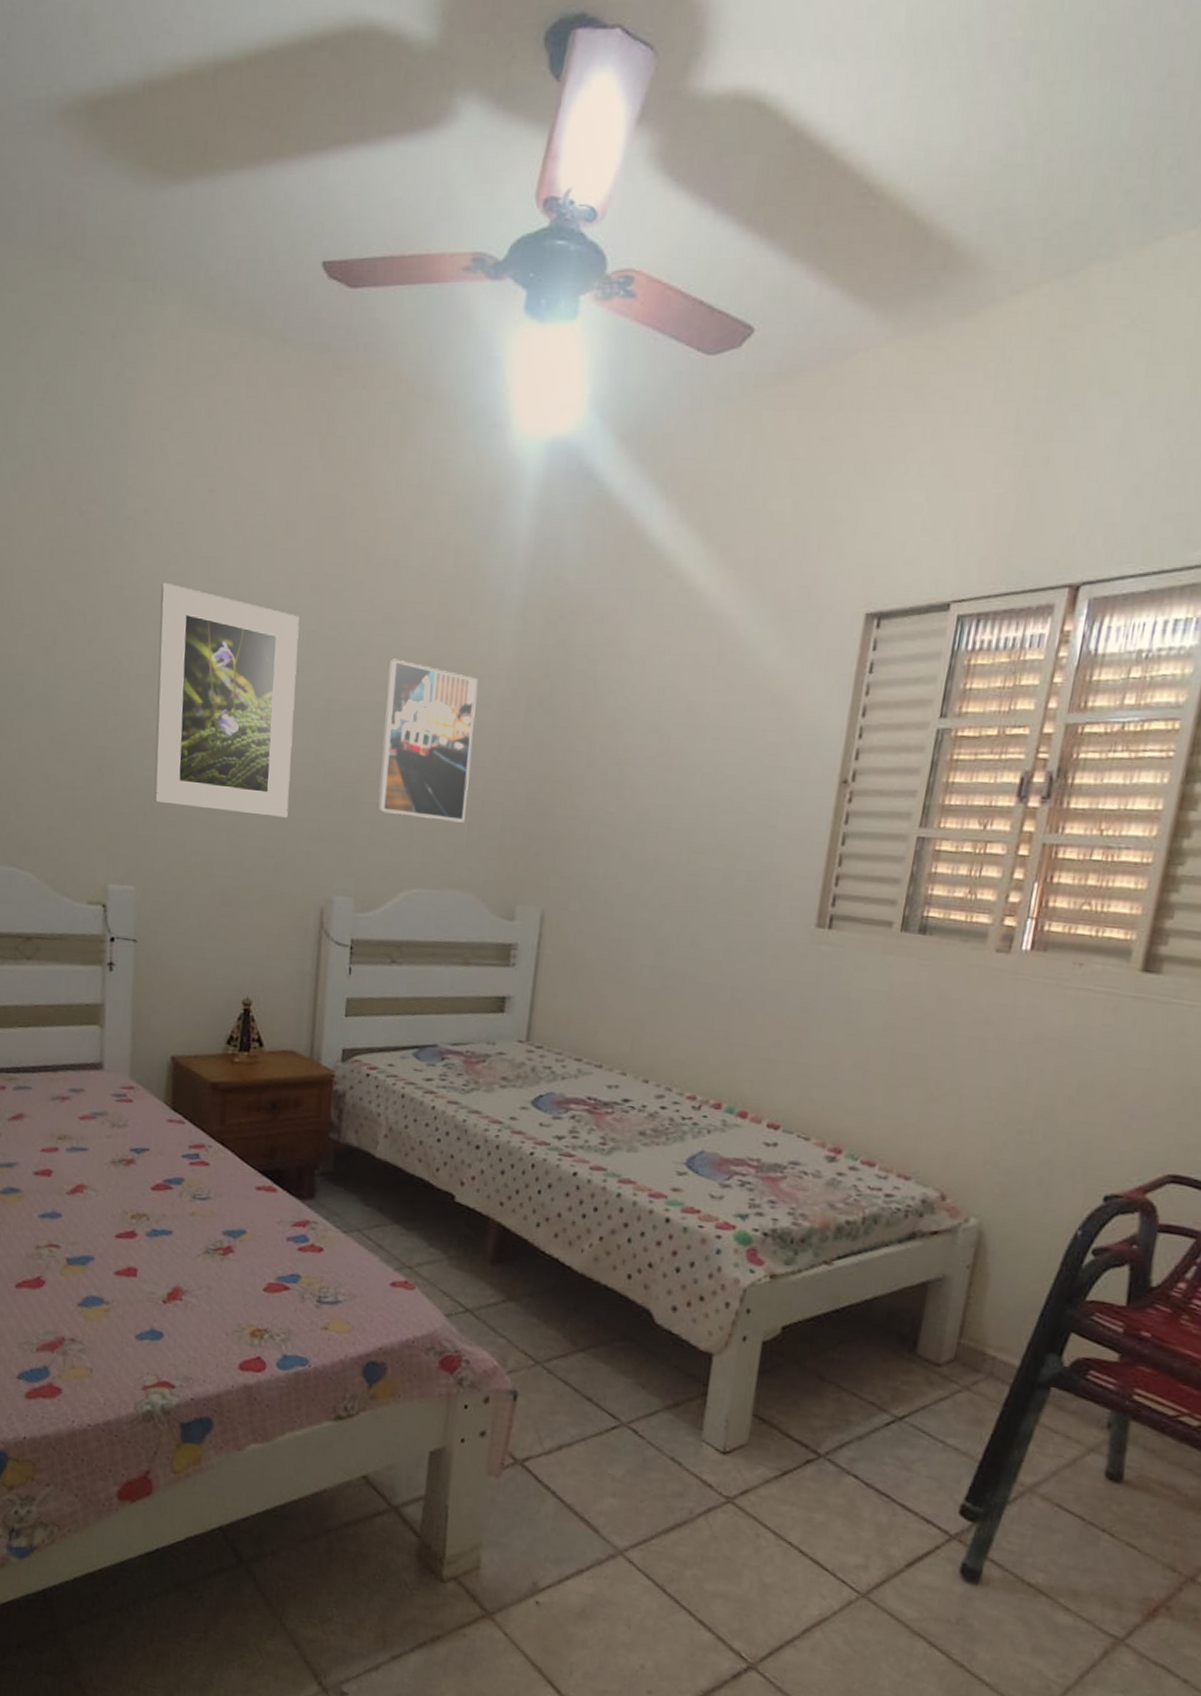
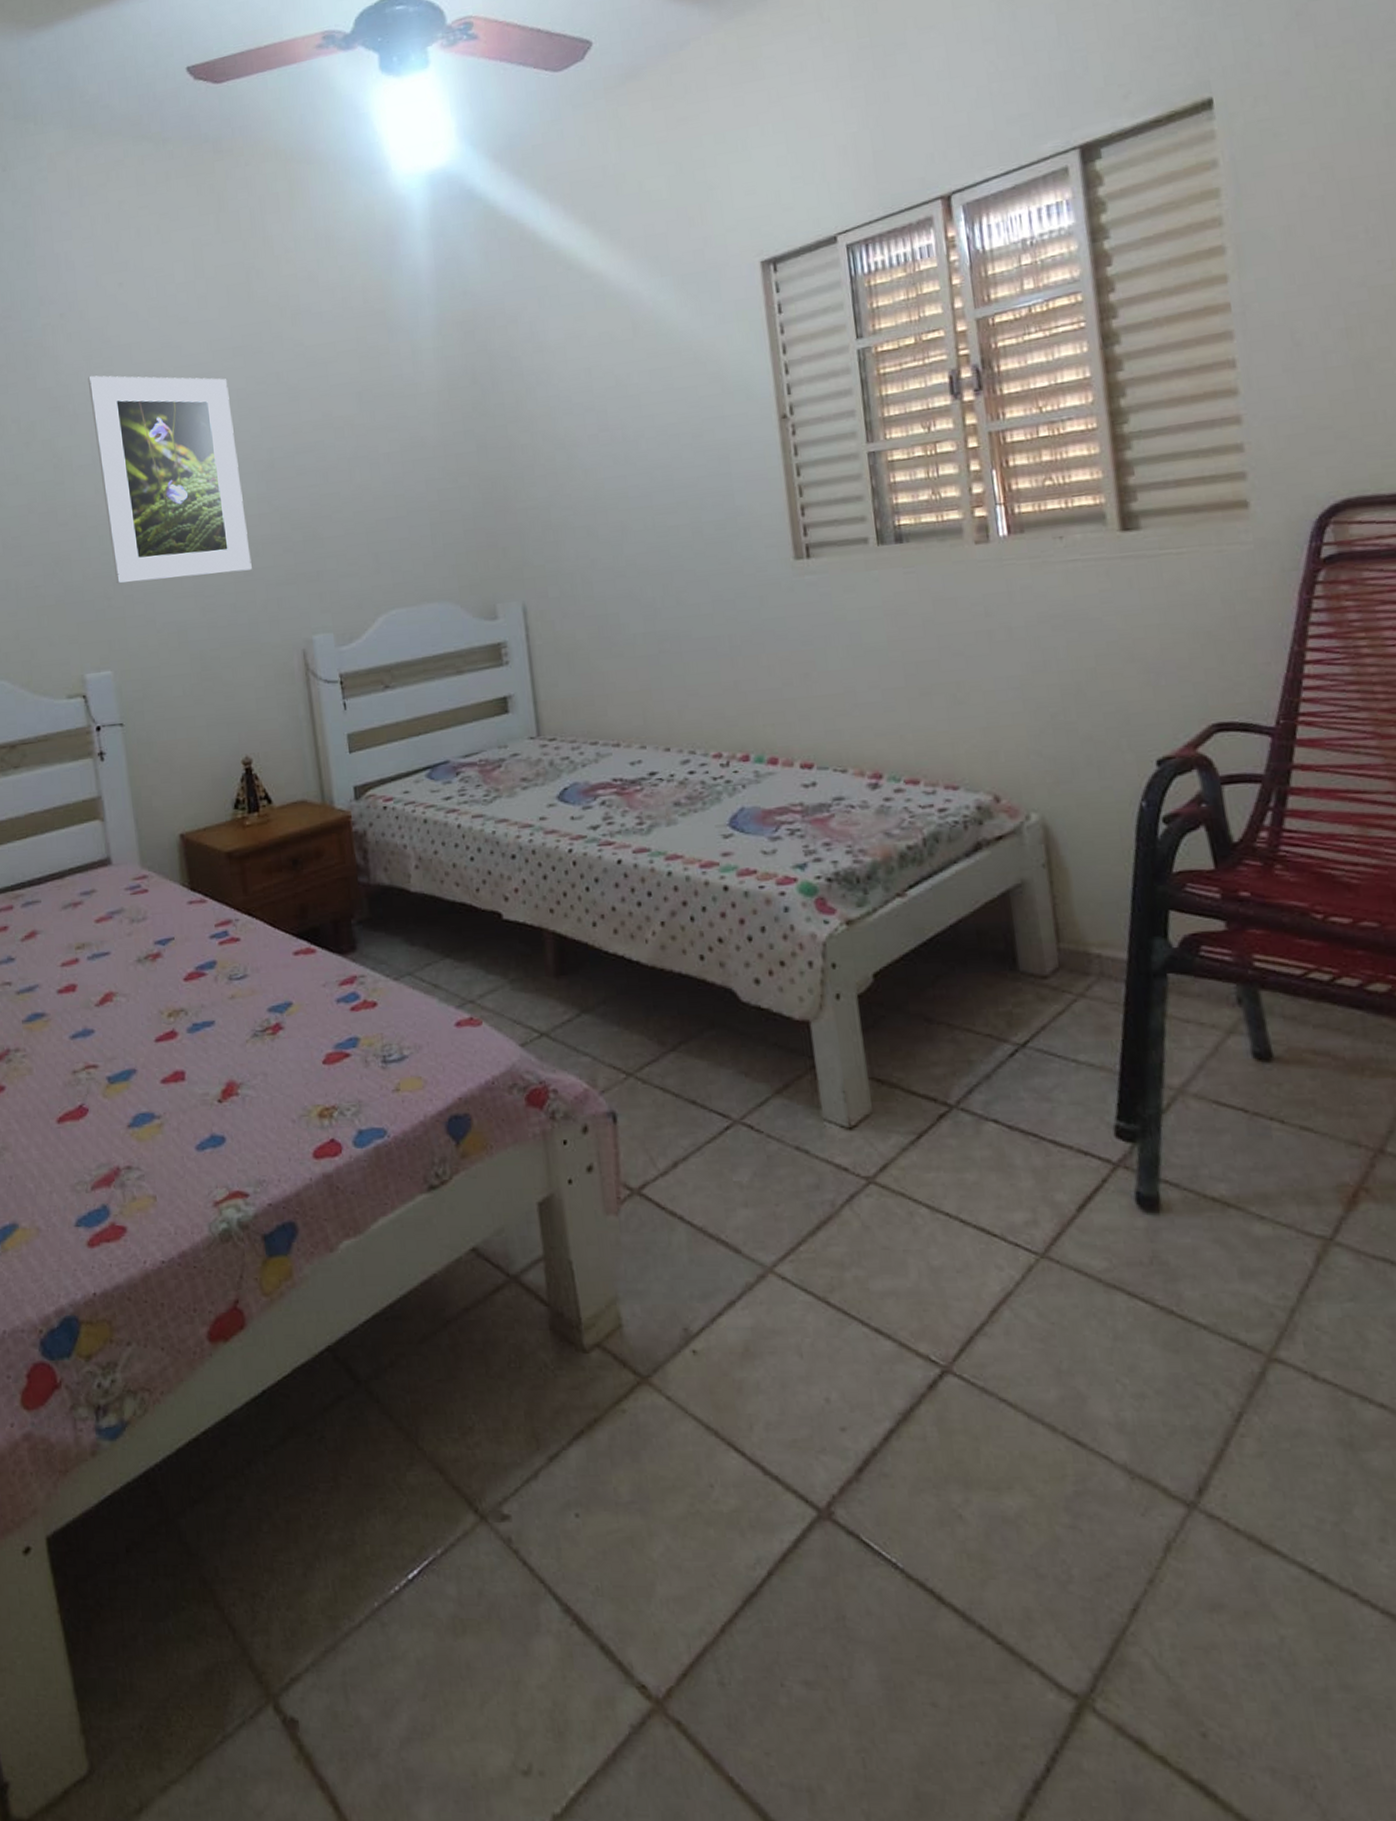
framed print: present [377,658,479,823] -> none [320,397,427,544]

